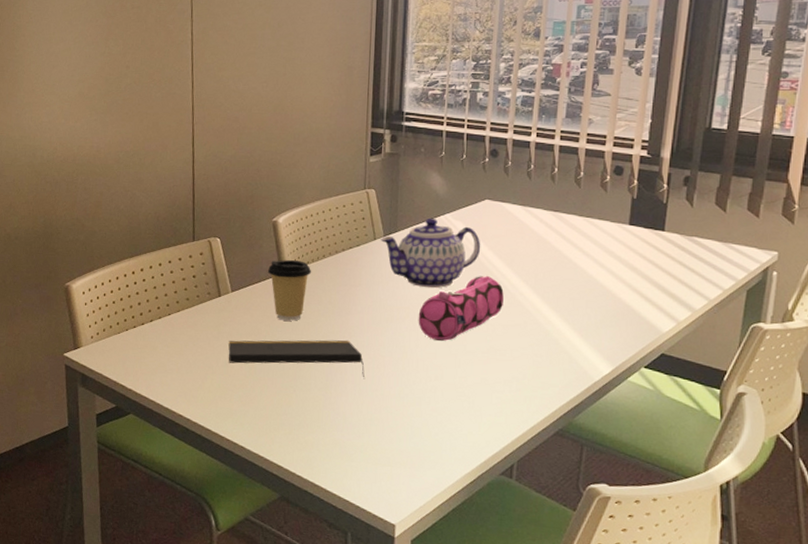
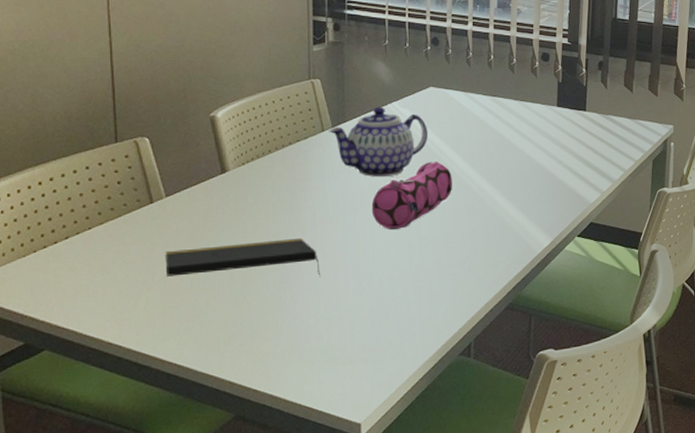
coffee cup: present [268,260,312,321] -> none [208,157,258,223]

